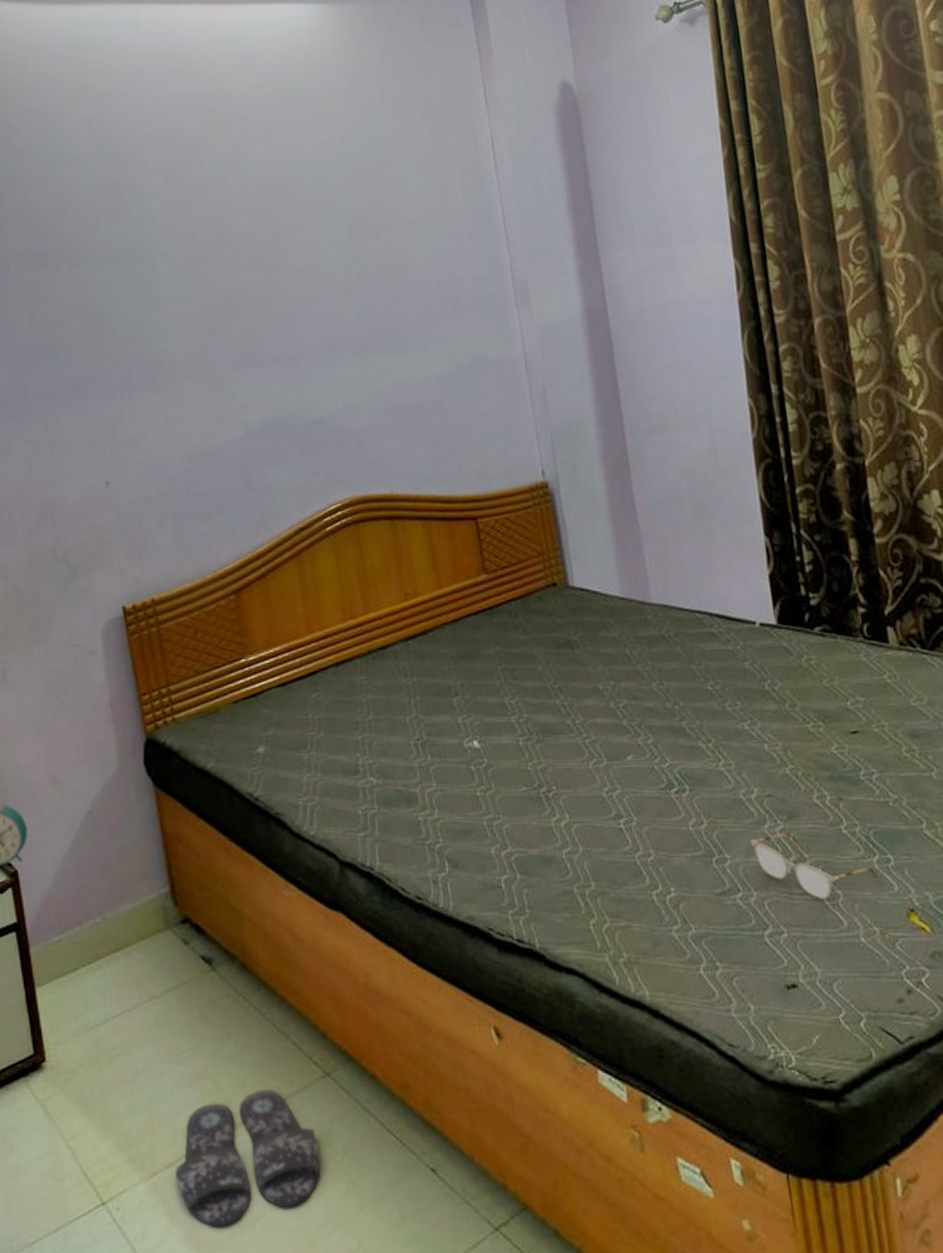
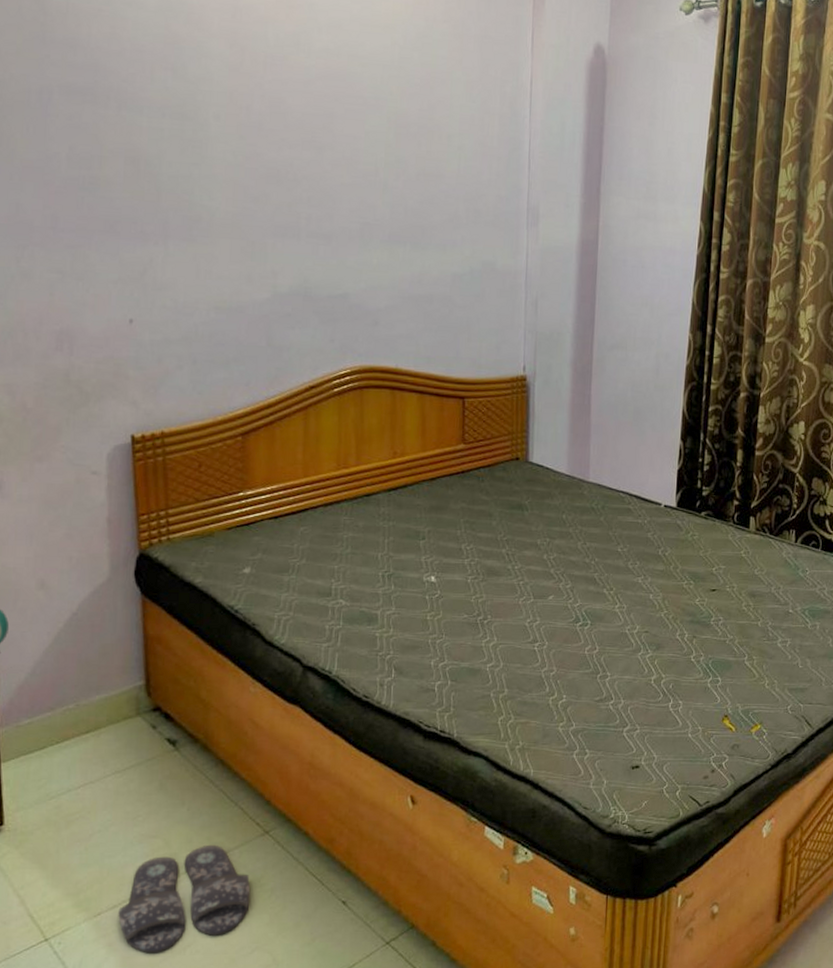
eyeglasses: present [749,834,881,900] -> none [626,660,710,708]

